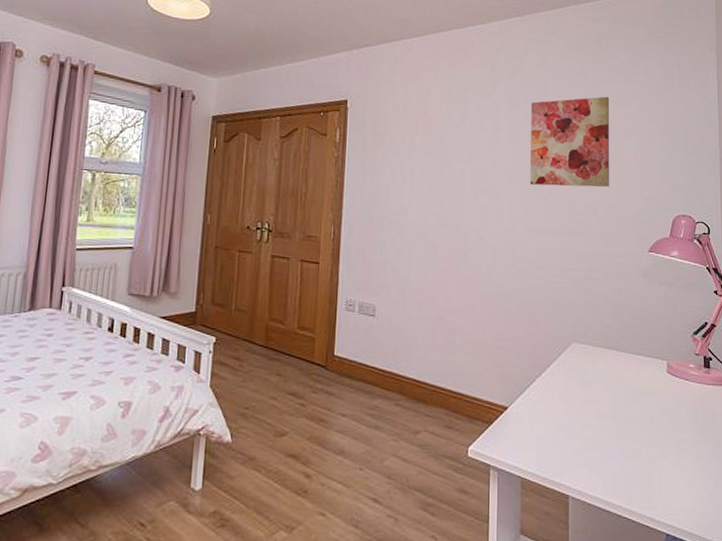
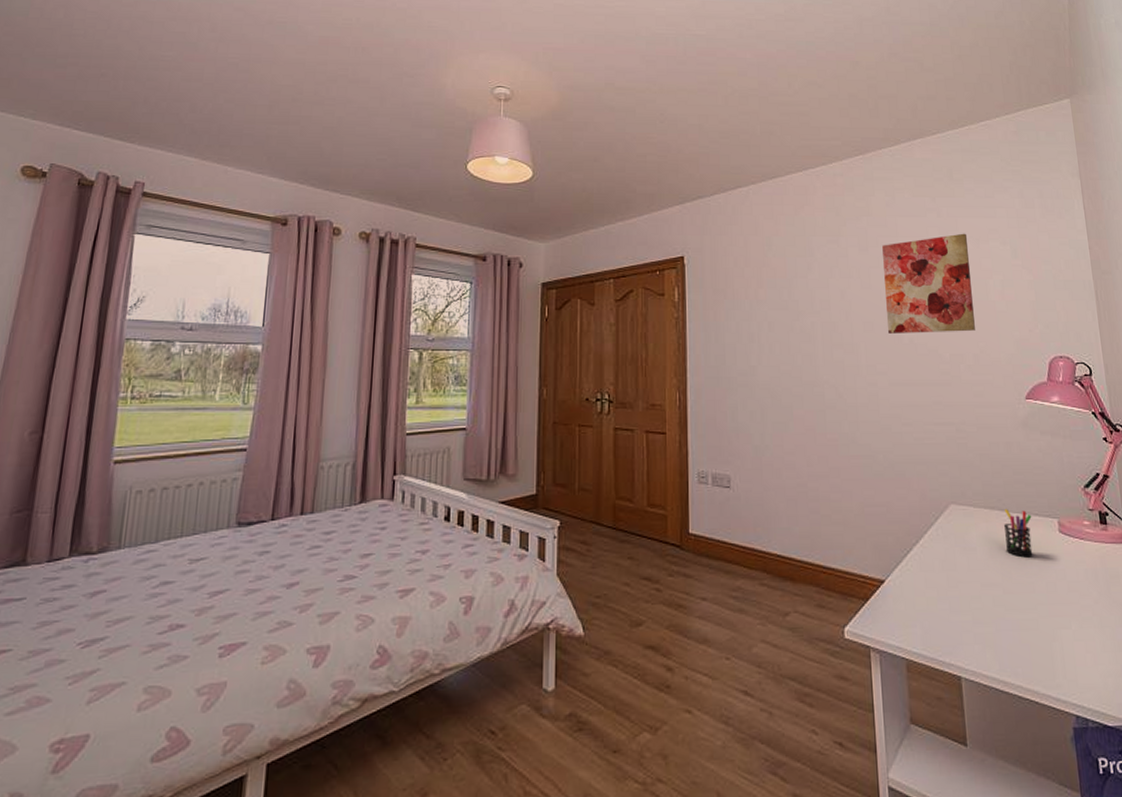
pen holder: none [618,348,644,394] -> present [1003,508,1033,558]

